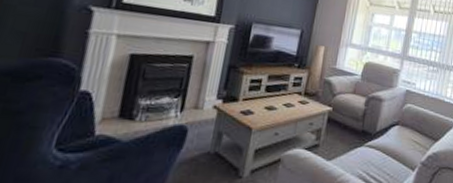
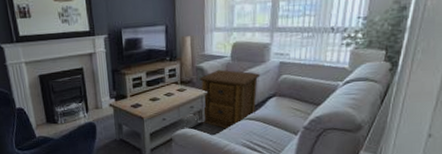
side table: none [320,87,387,157] -> present [199,69,260,130]

